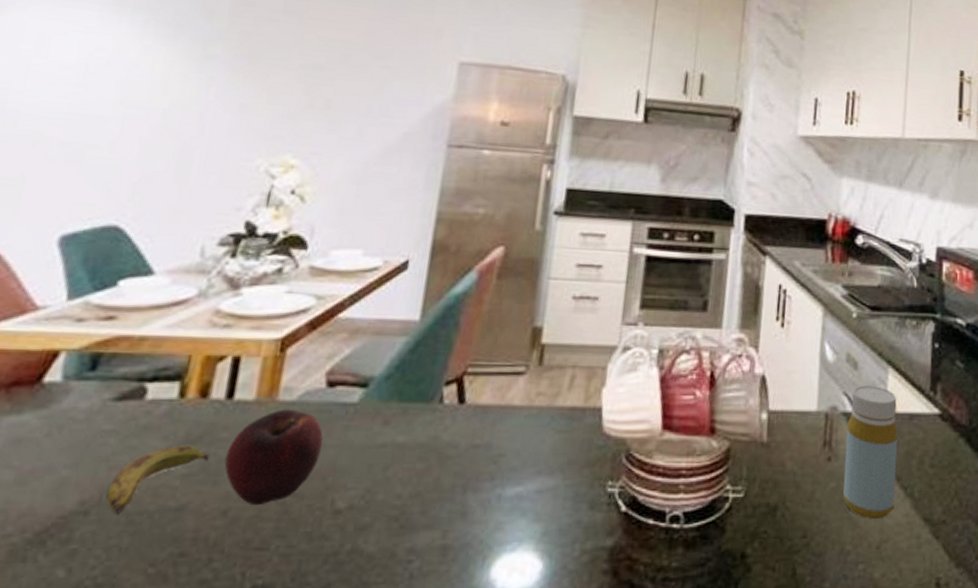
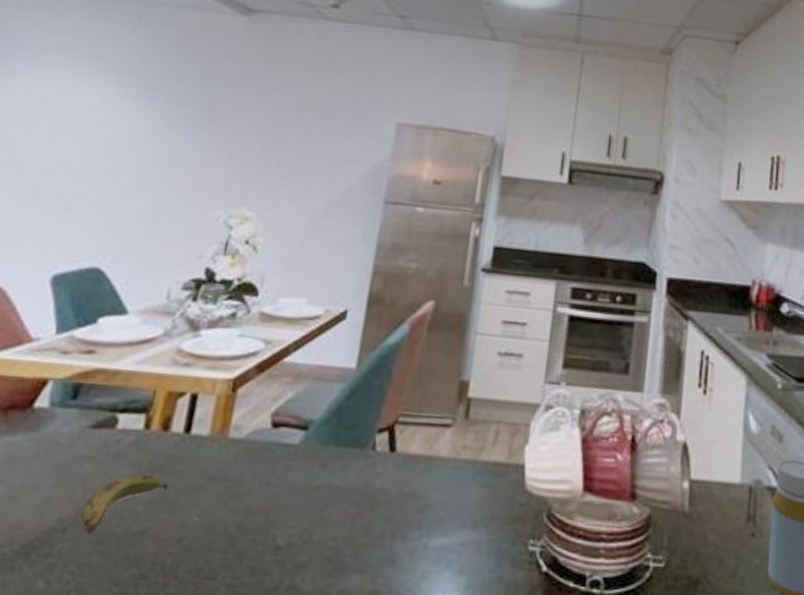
fruit: present [224,409,323,506] -> none [180,445,267,537]

